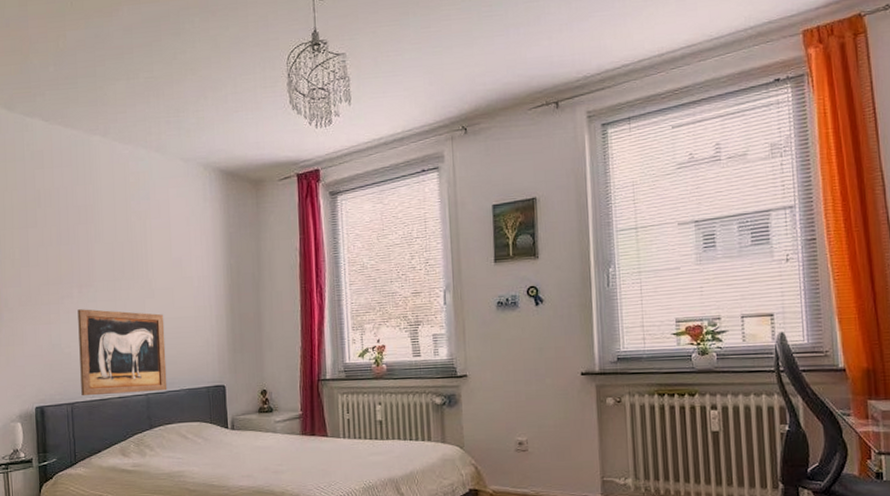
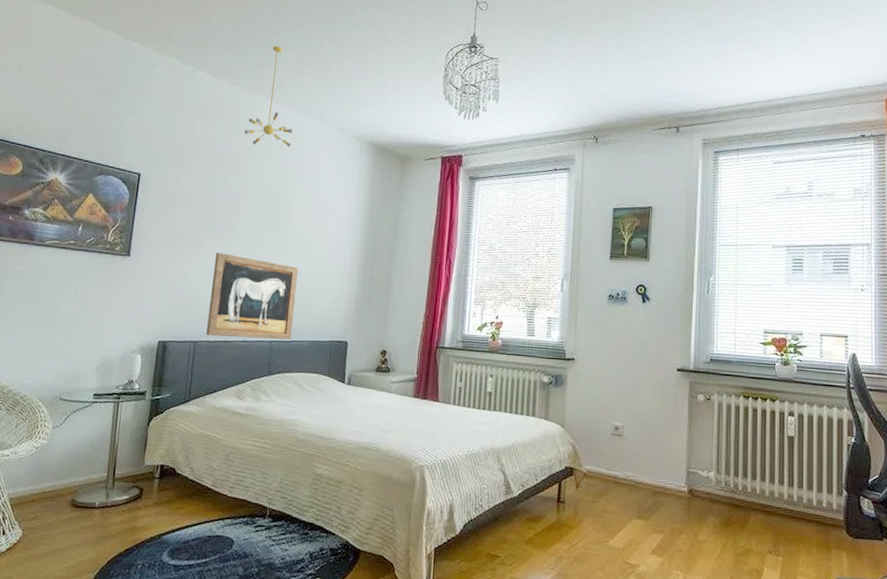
chandelier: none [86,77,137,189] -> present [244,46,294,147]

